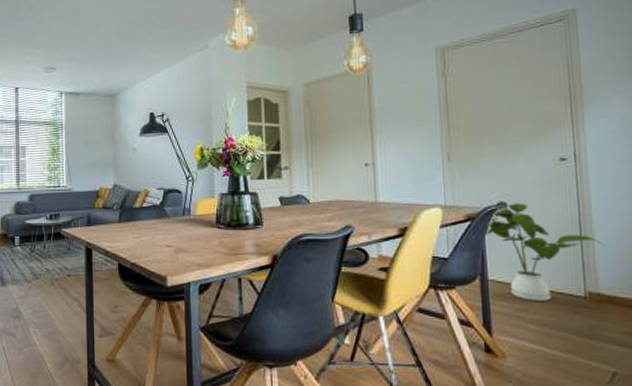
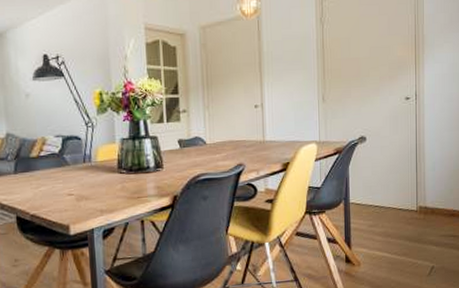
house plant: present [484,203,603,301] -> none [348,136,431,217]

